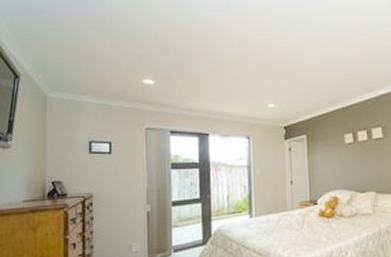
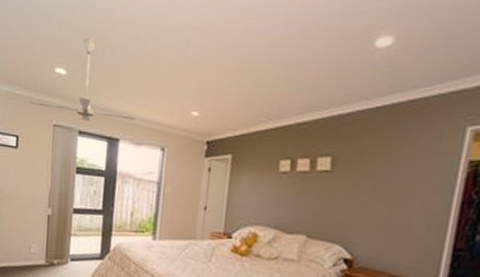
ceiling fan: none [120,53,221,122] -> present [29,38,135,122]

